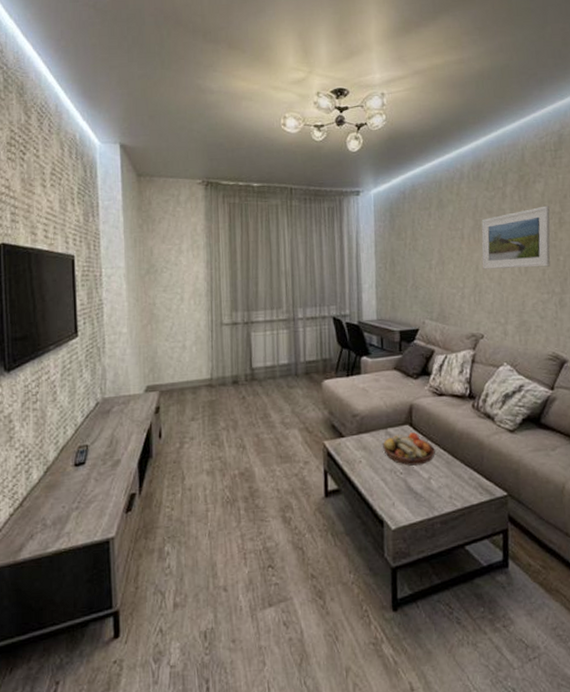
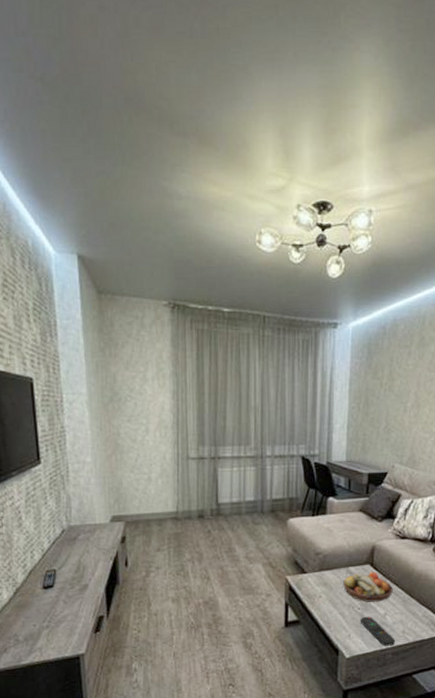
remote control: none [403,481,442,514] -> present [360,616,395,646]

